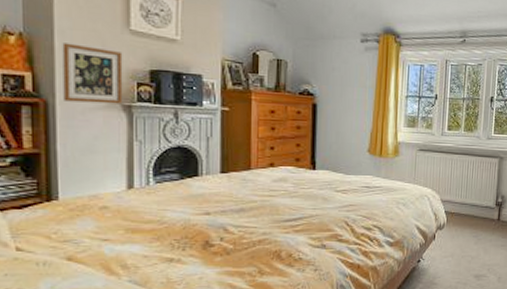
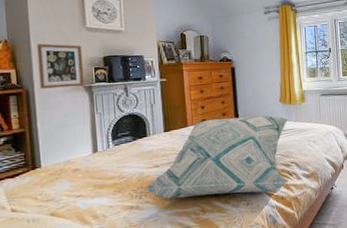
decorative pillow: none [189,164,377,258] -> present [144,115,289,199]

